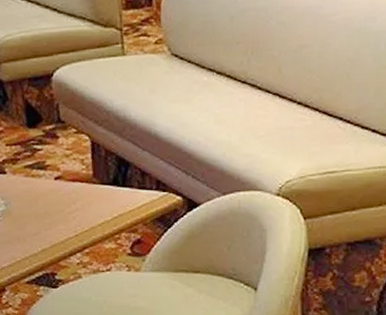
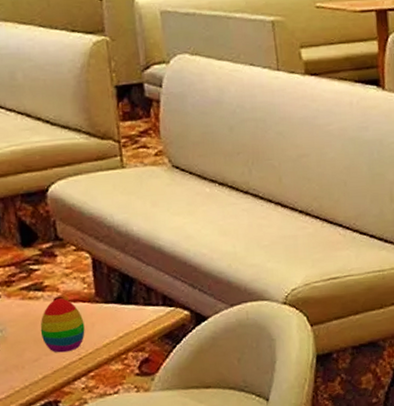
decorative egg: none [41,178,82,229] -> present [40,298,85,353]

